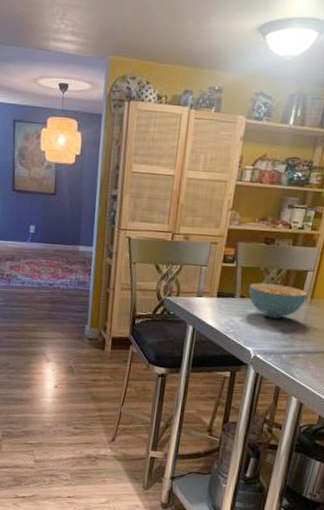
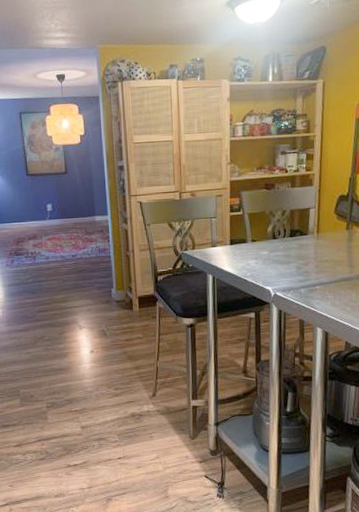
cereal bowl: present [248,283,307,319] -> none [258,224,313,257]

